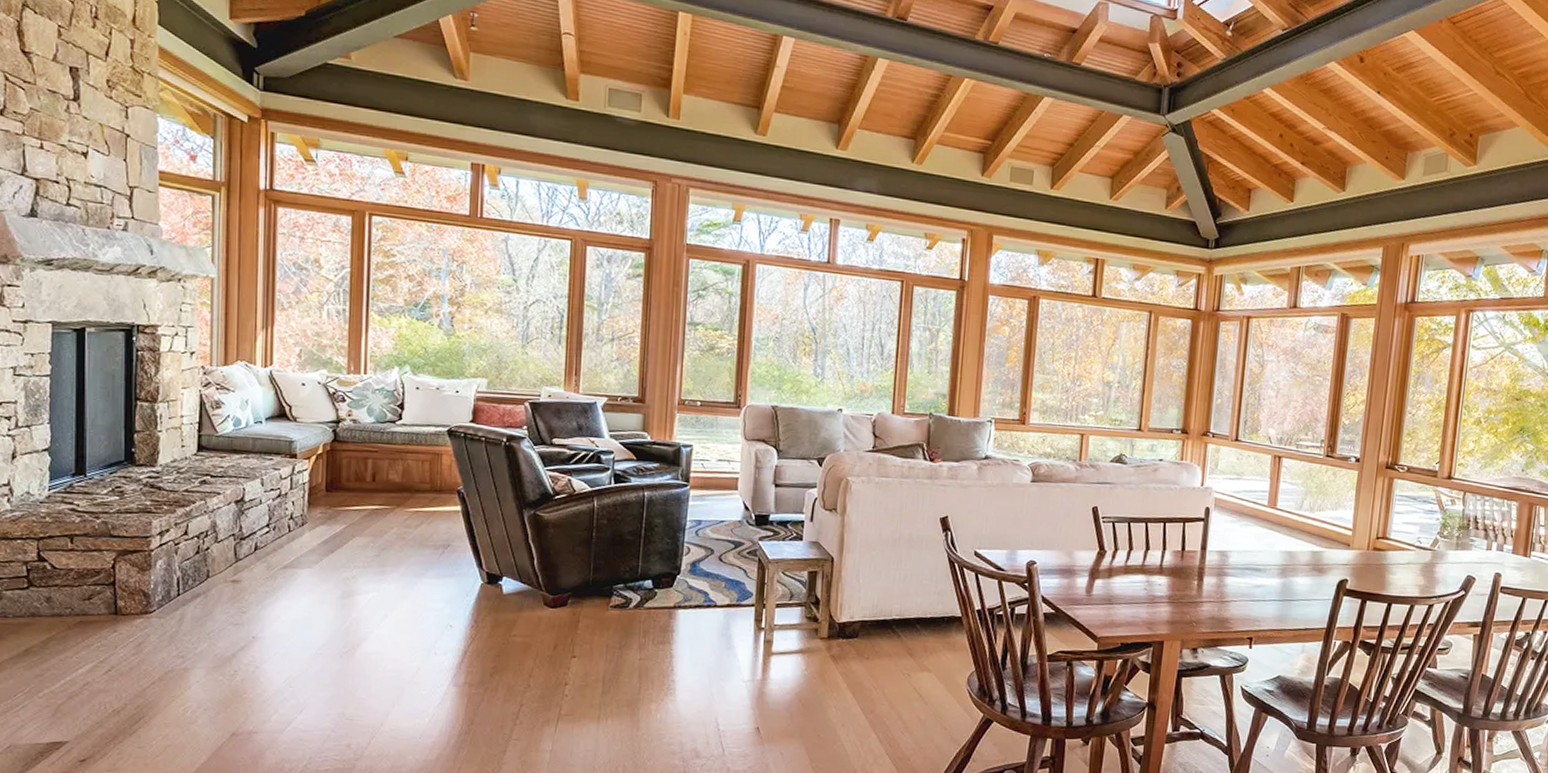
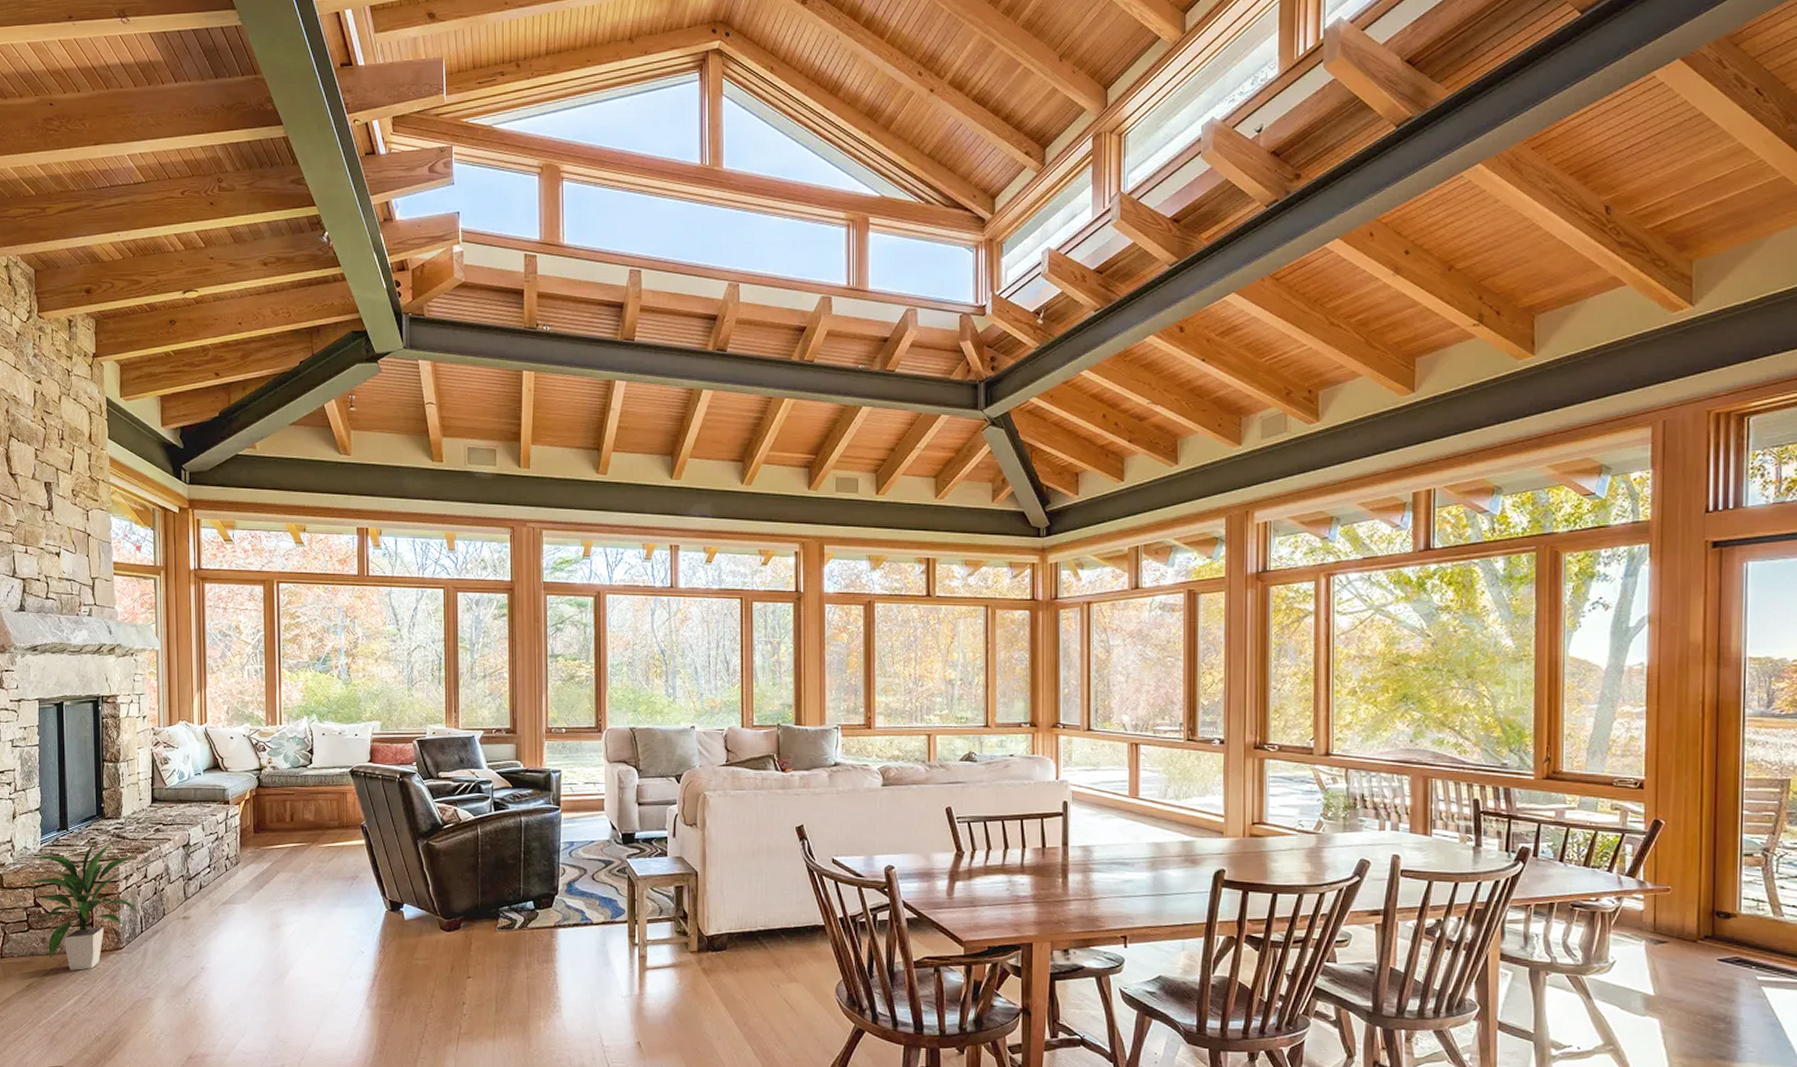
indoor plant: none [25,488,177,635] -> present [24,839,140,970]

